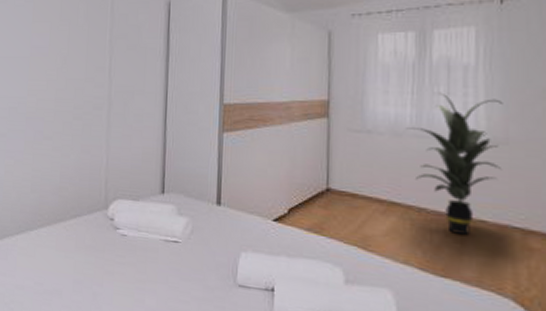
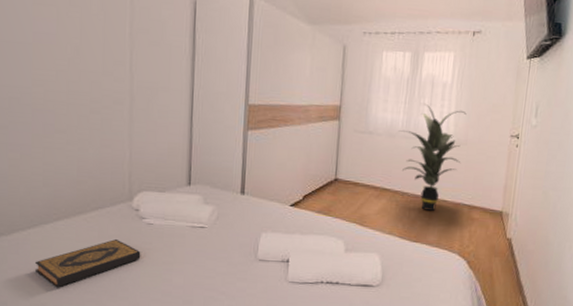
hardback book: none [19,249,115,299] -> present [34,238,141,288]

